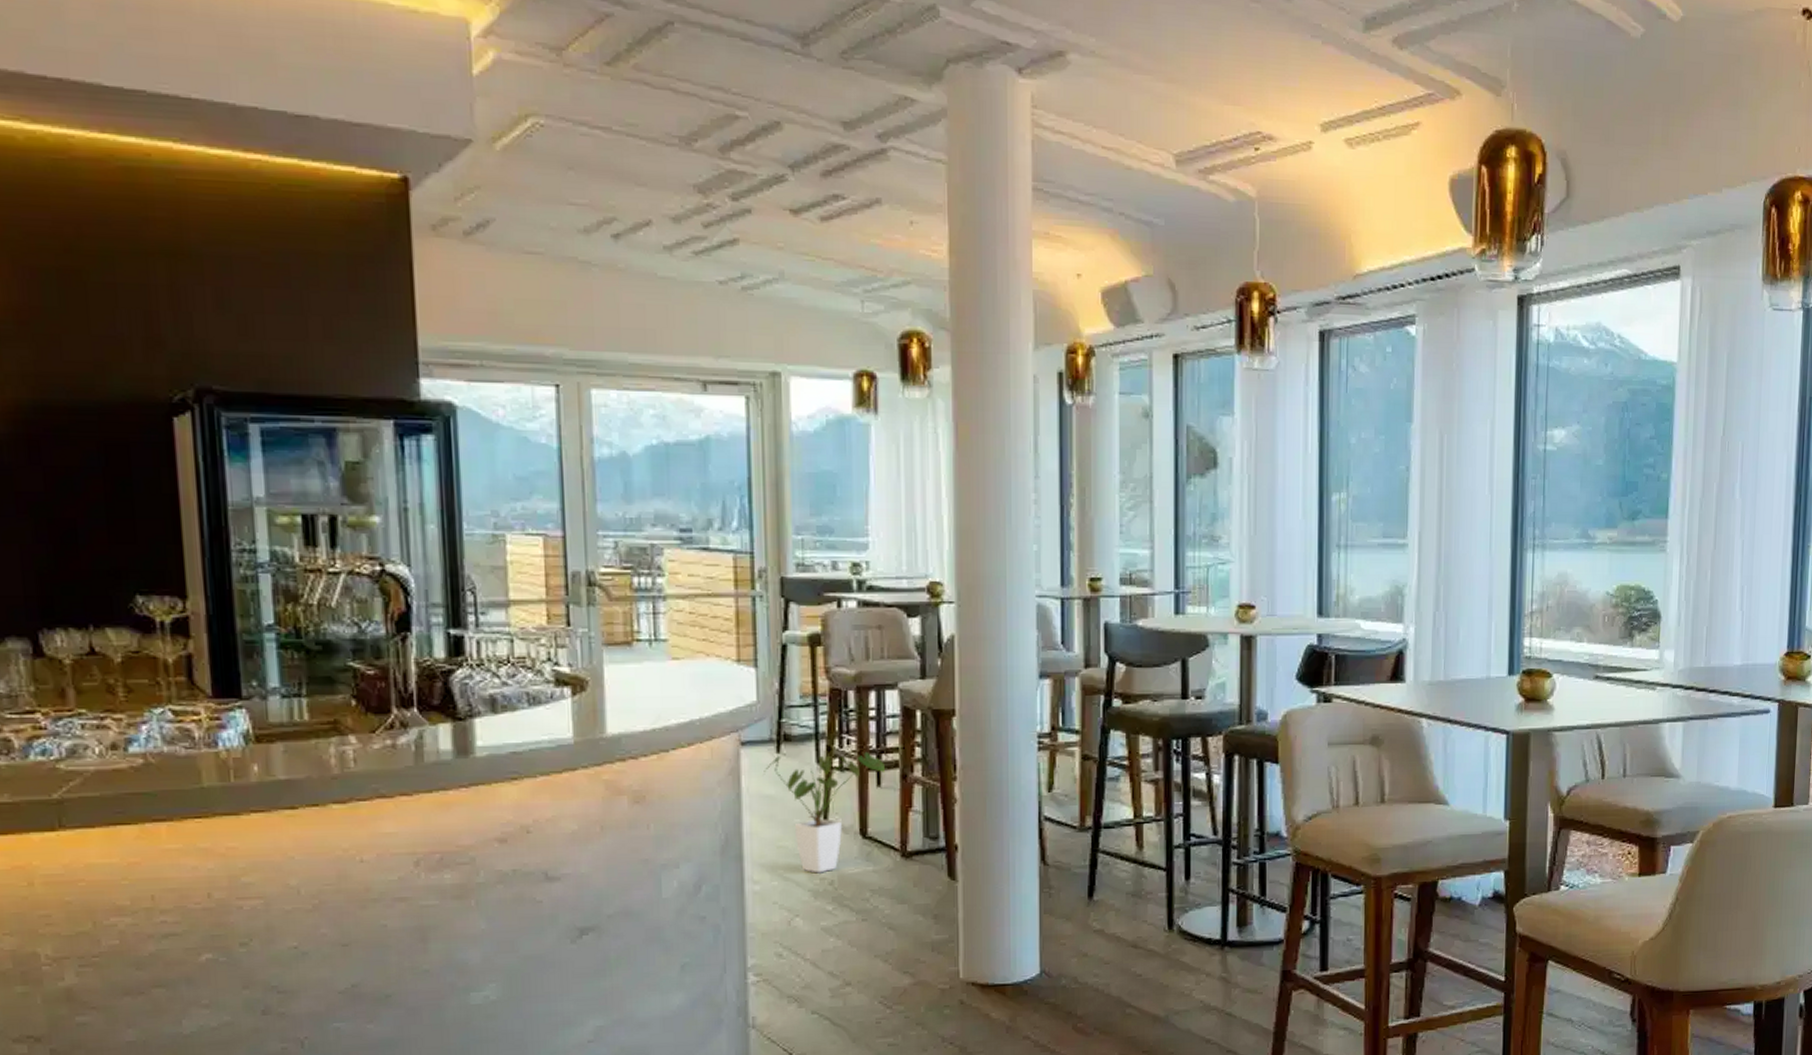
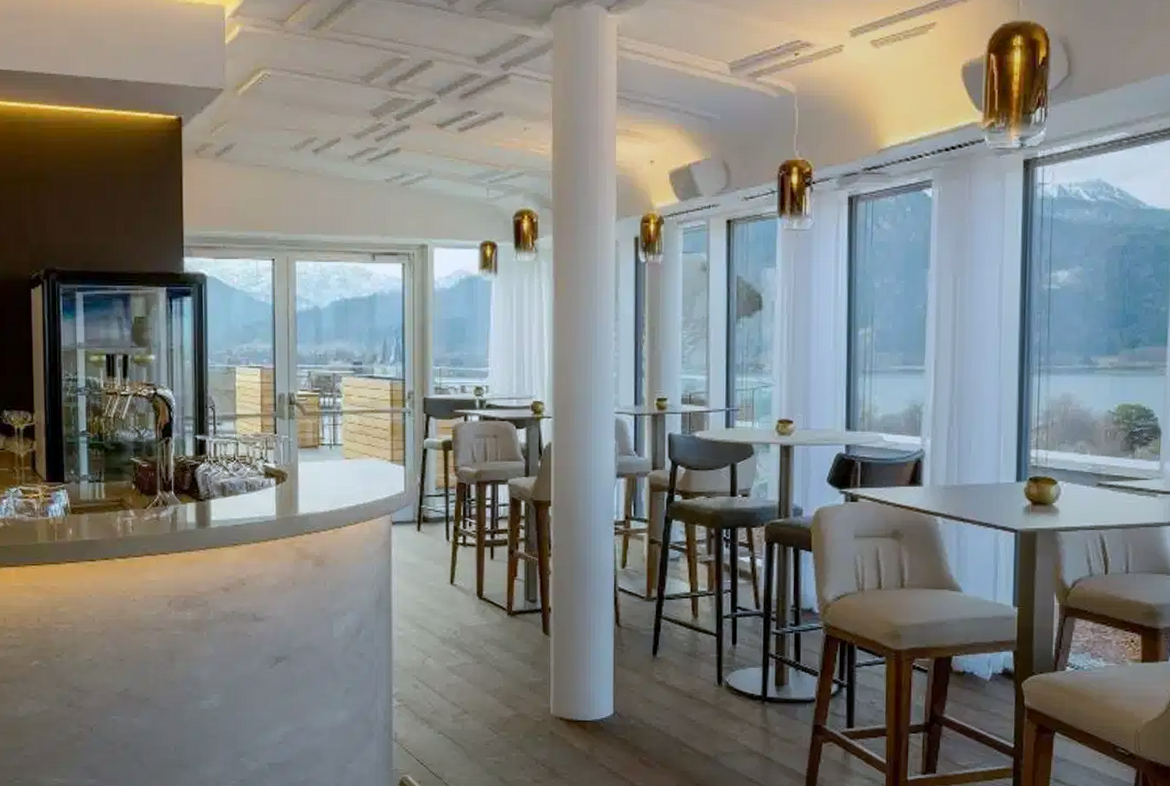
house plant: present [764,751,885,873] -> none [408,532,497,625]

